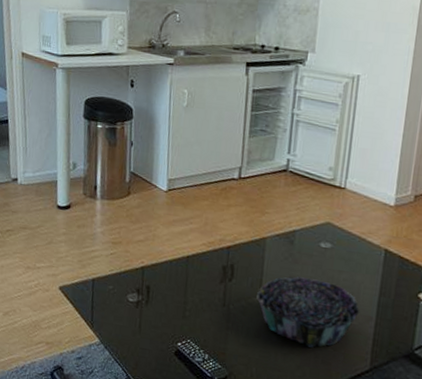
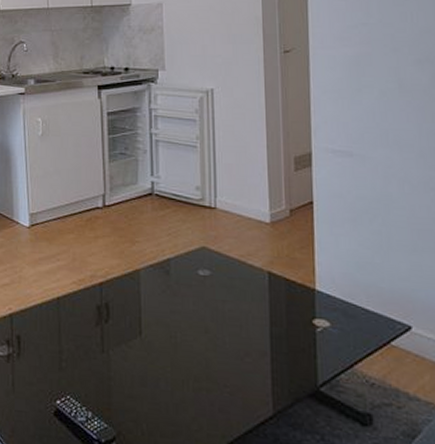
decorative bowl: present [256,276,360,348] -> none [137,311,252,394]

